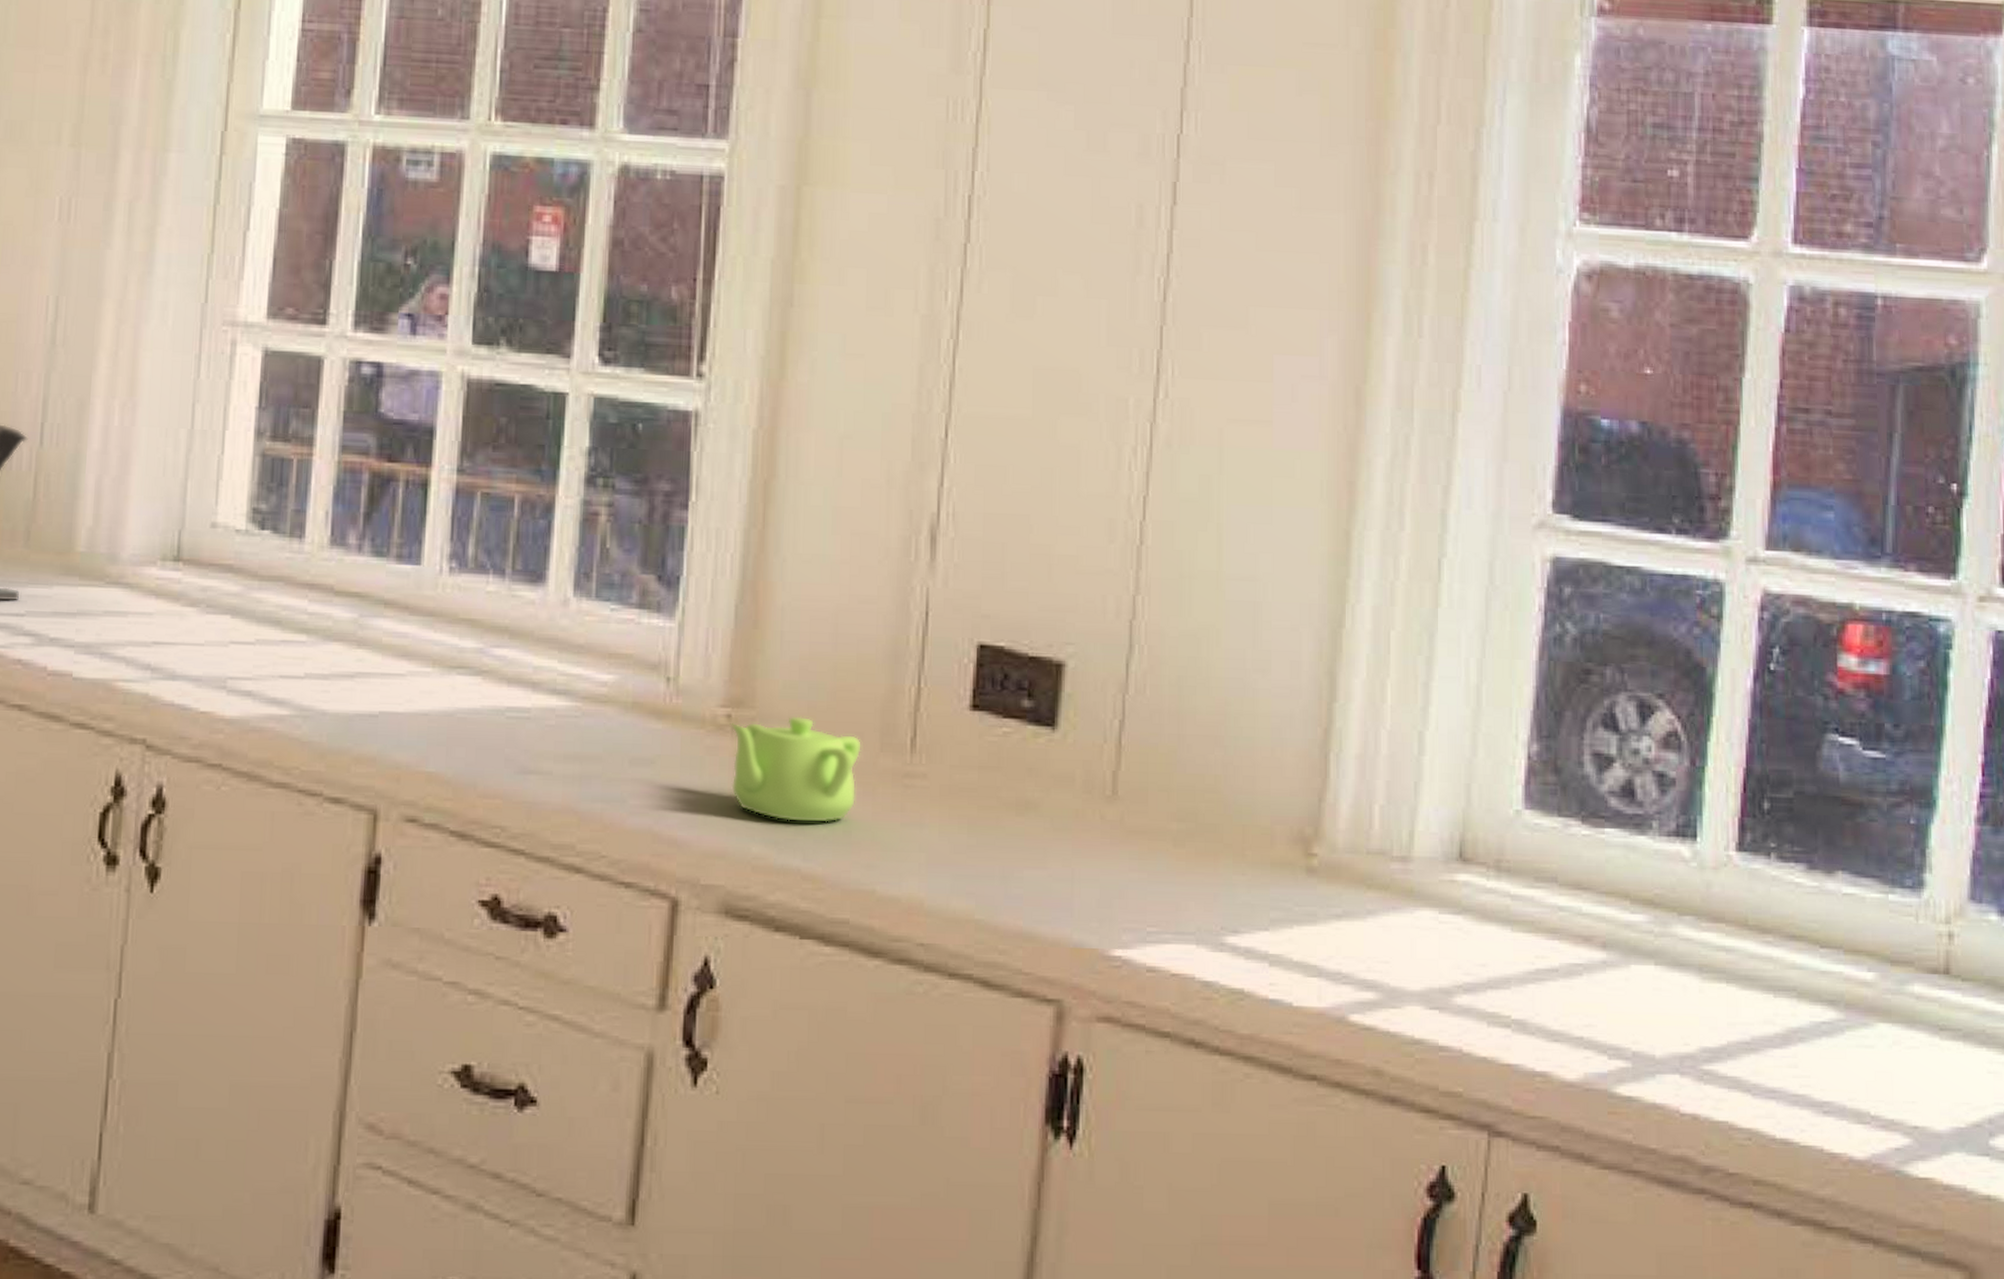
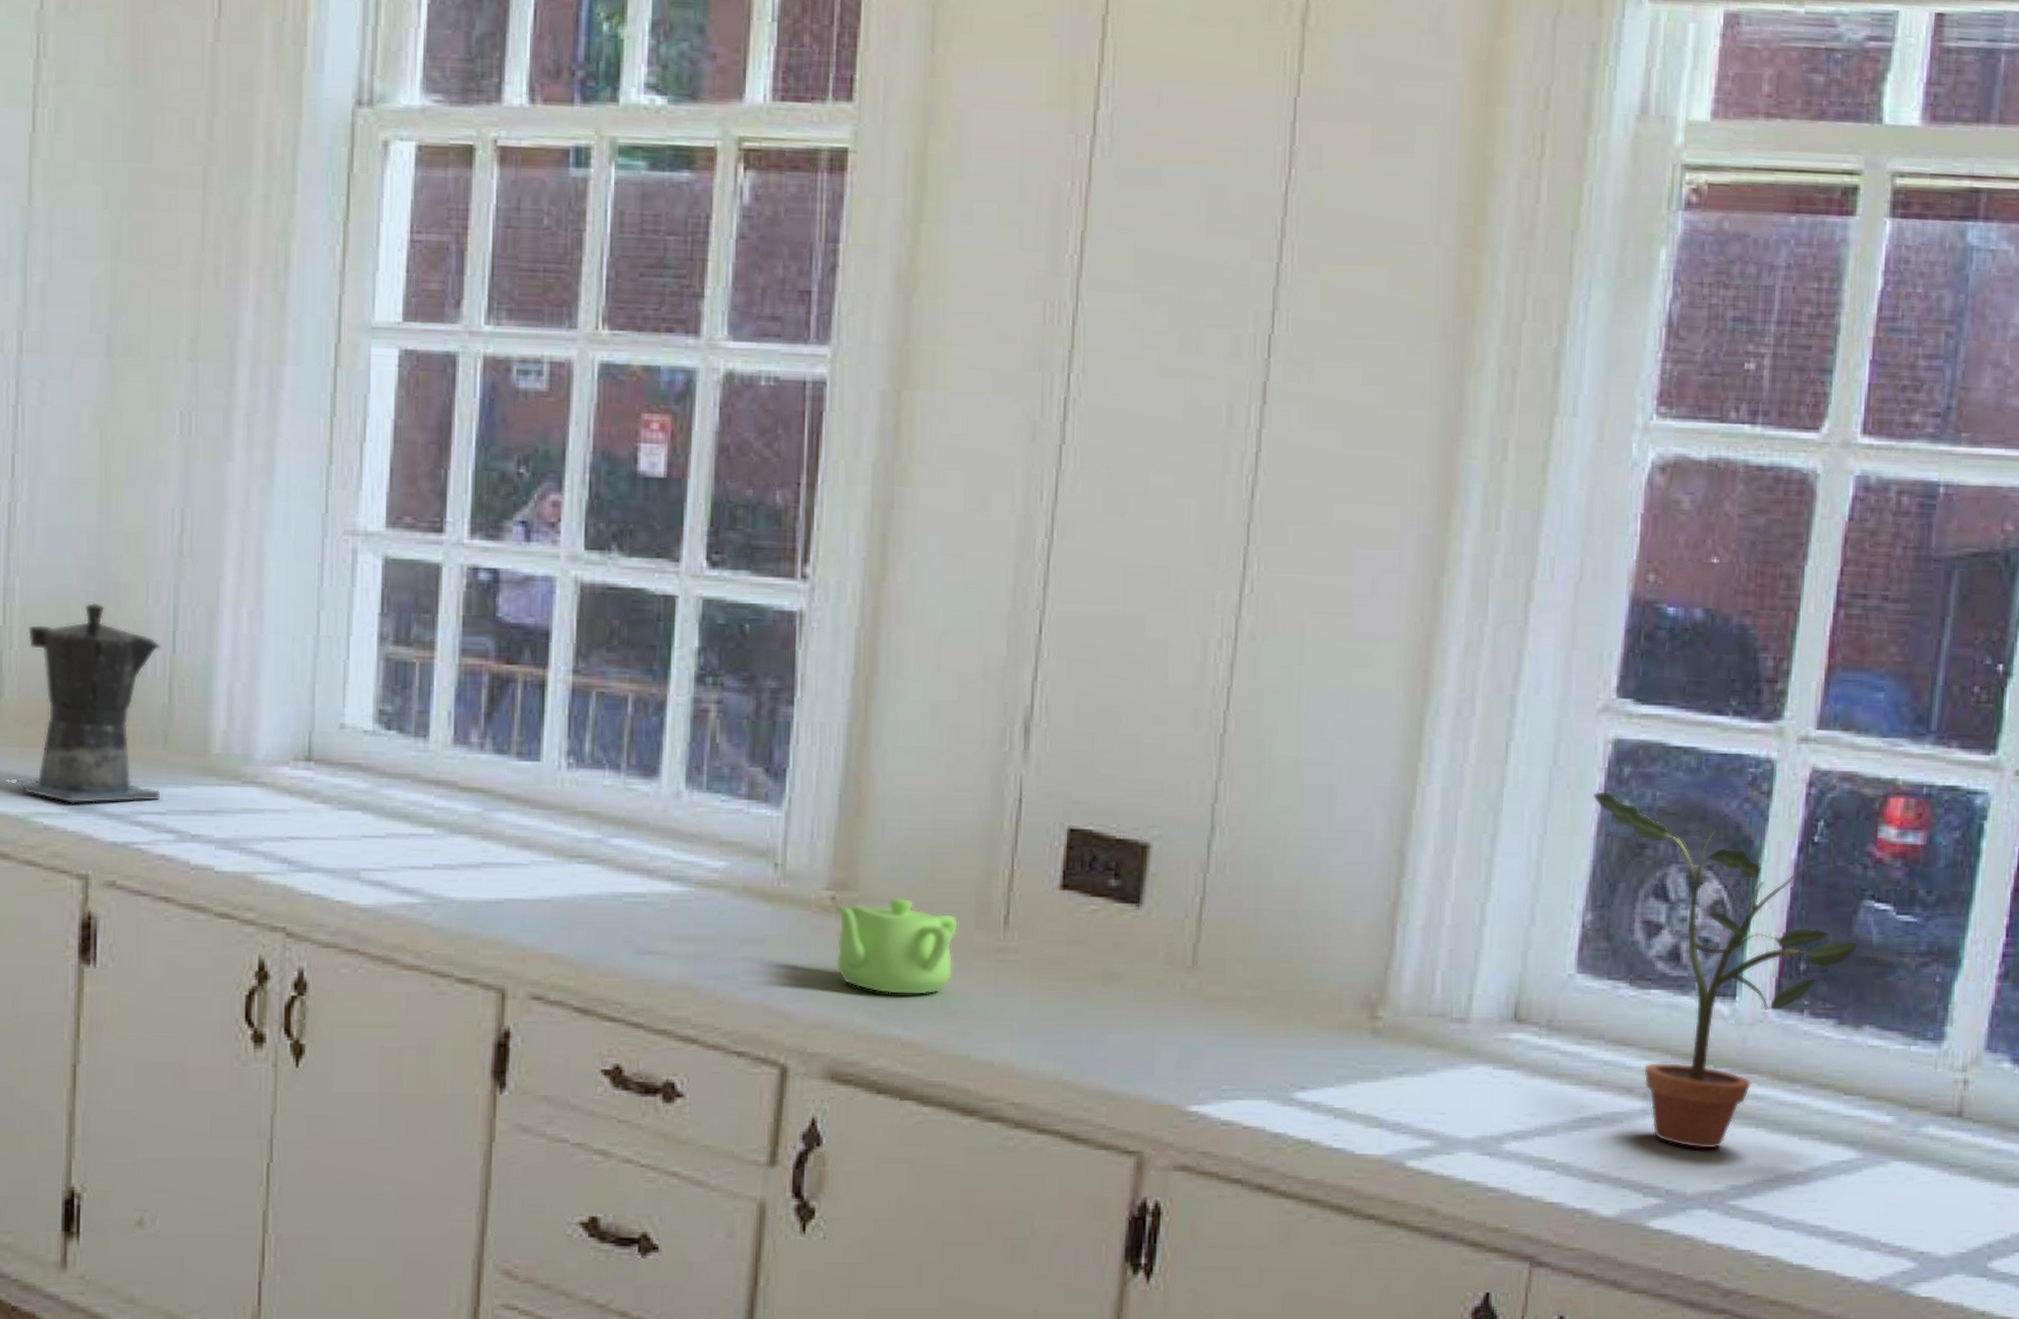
potted plant: none [1533,612,1824,1006] -> present [1593,791,1858,1149]

